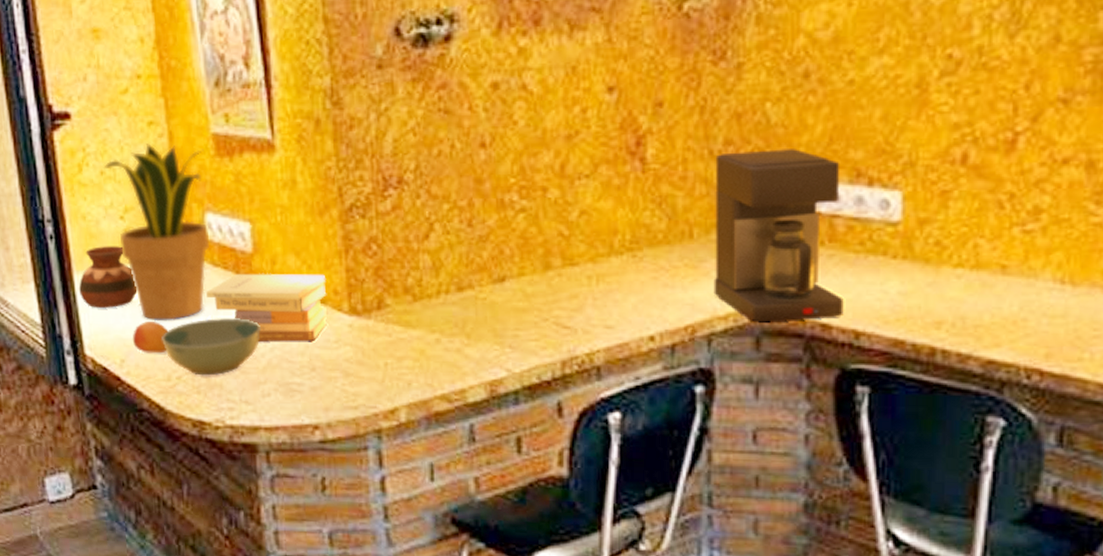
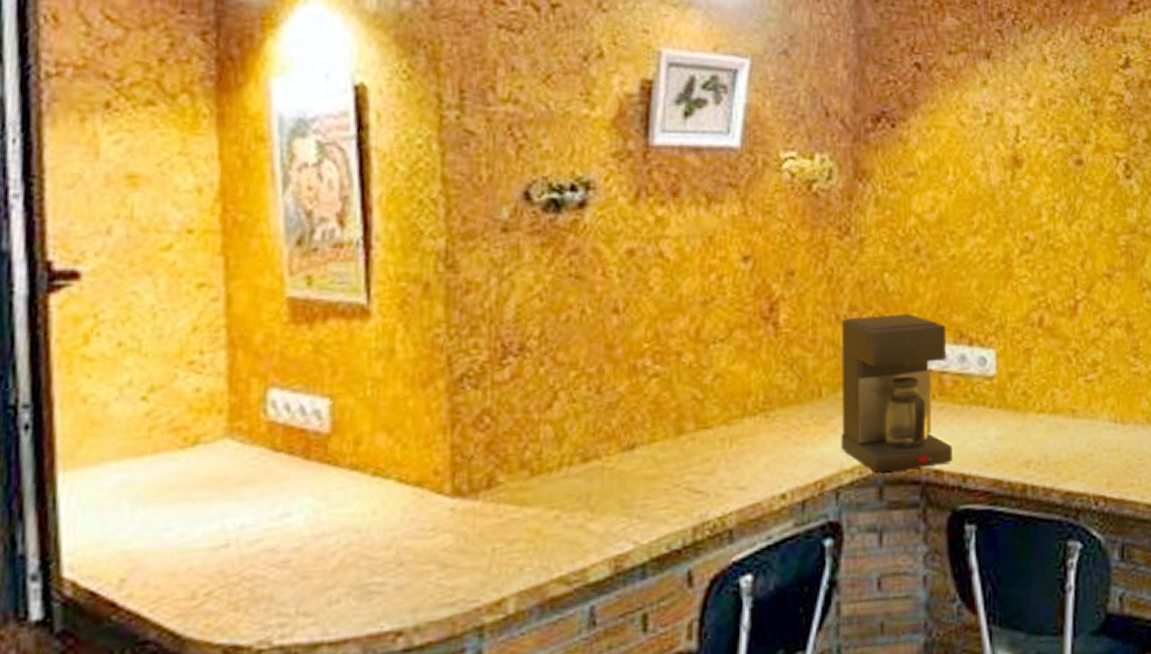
vase: present [78,246,138,308] -> none [62,433,158,515]
potted plant: present [102,143,209,320] -> none [122,309,274,524]
fruit: present [132,320,169,354] -> none [141,524,200,568]
bowl: present [162,317,262,376] -> none [188,511,335,588]
books: present [206,274,327,342] -> none [260,453,425,538]

